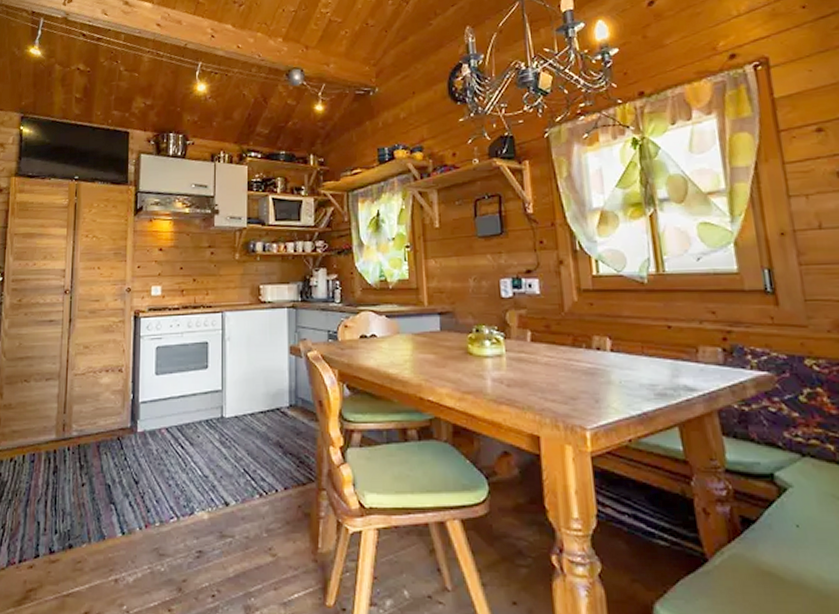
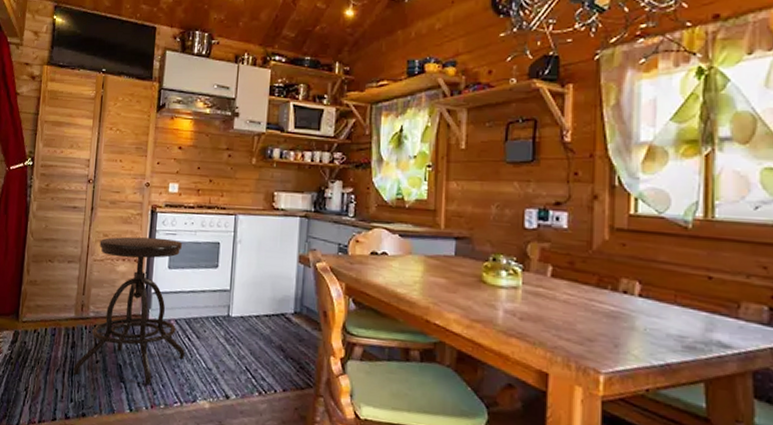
stool: none [56,343,178,503] -> present [73,236,185,386]

